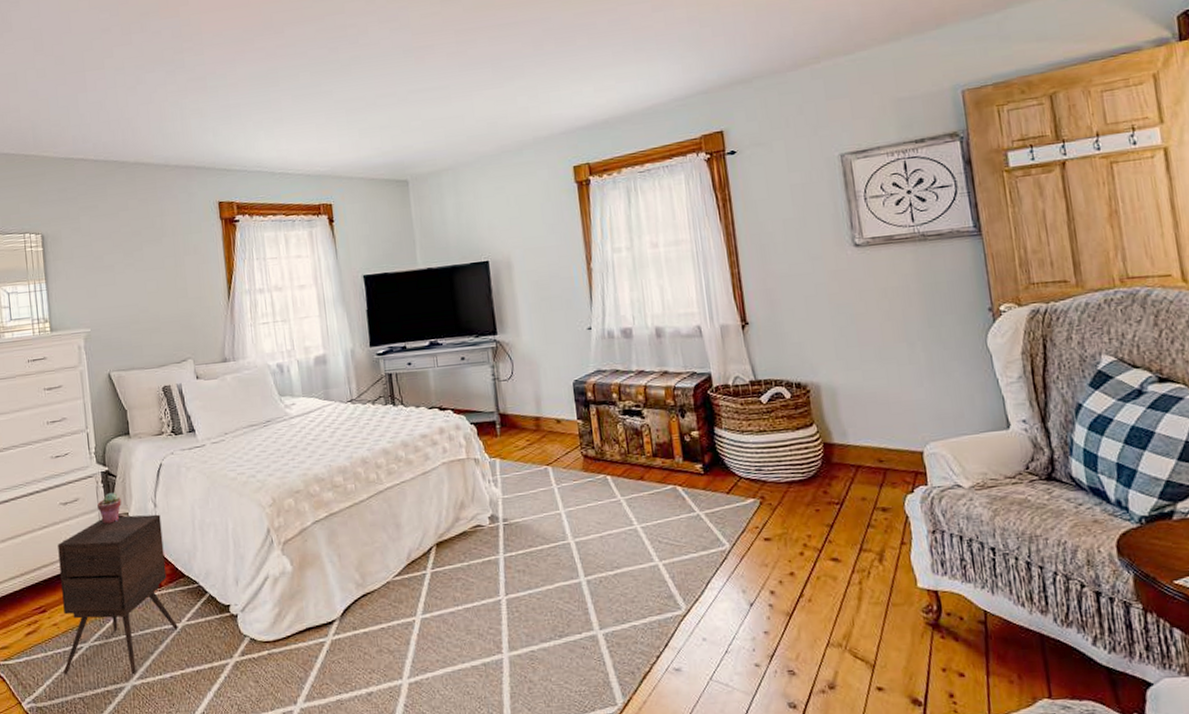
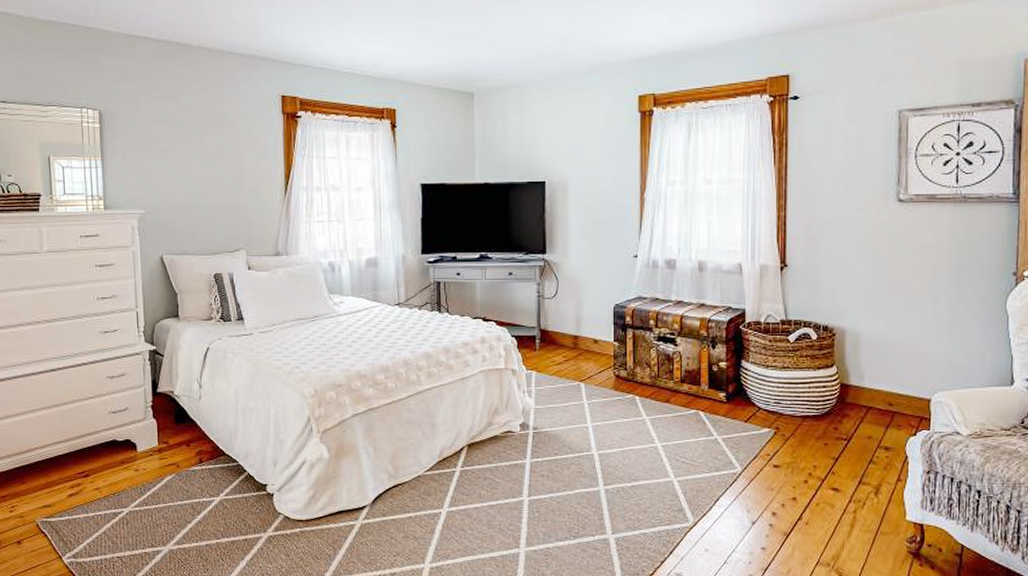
side table: present [58,514,178,674] -> none [103,394,216,539]
potted succulent: present [97,493,121,524] -> none [144,371,167,400]

